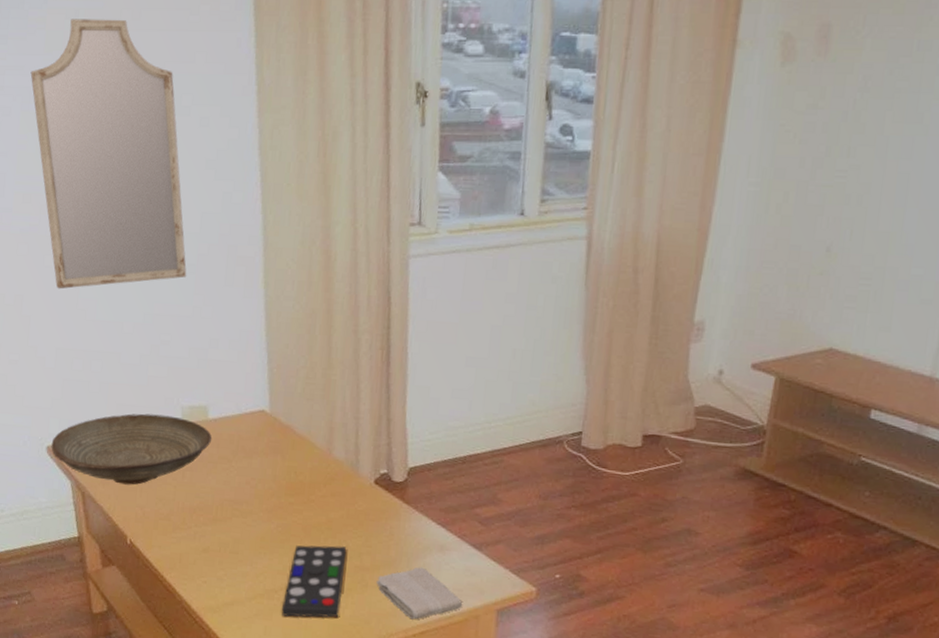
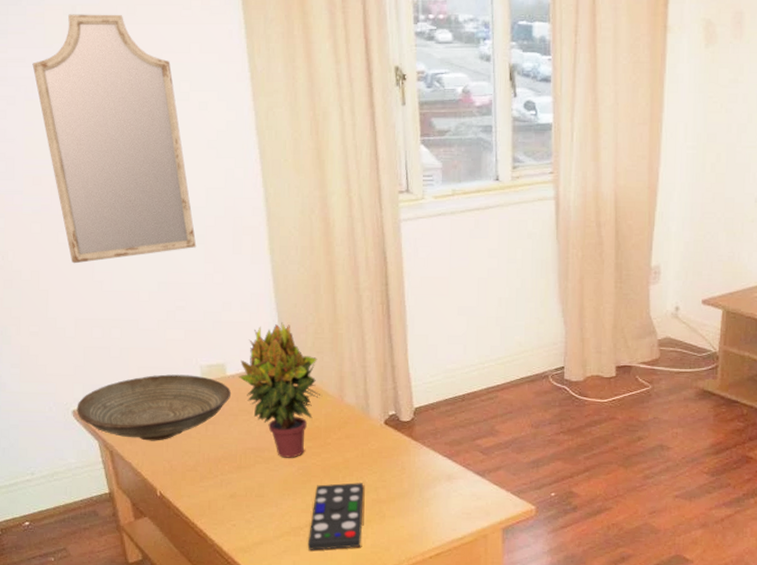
potted plant: none [221,364,307,514] -> present [239,322,320,458]
washcloth: present [376,567,463,620] -> none [393,496,472,544]

